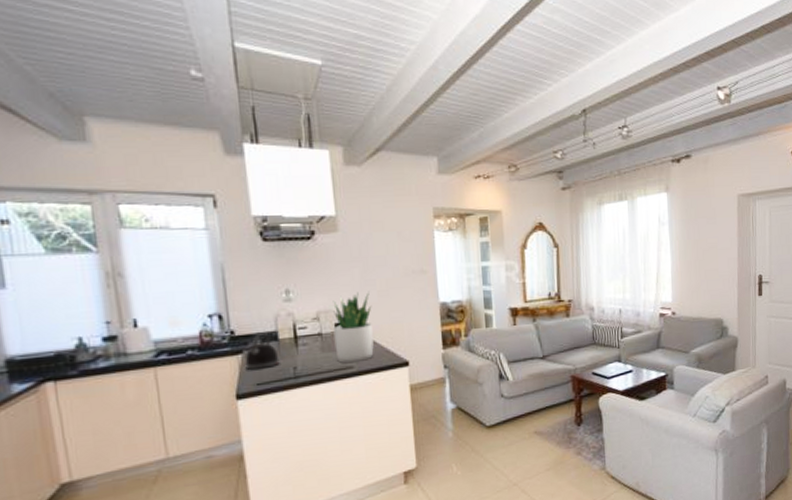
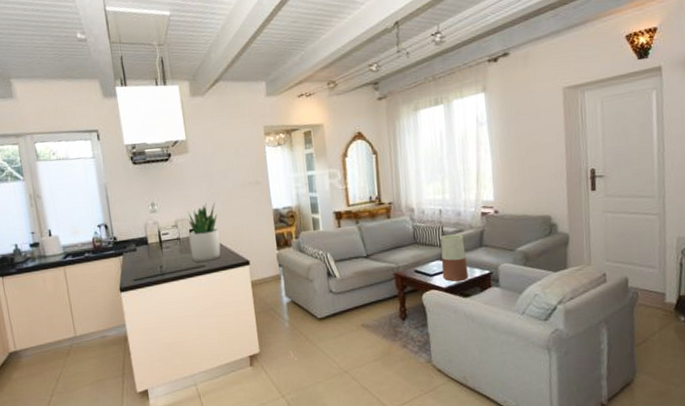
kettle: present [244,332,280,371] -> none [124,238,150,269]
vase: none [619,335,645,384] -> present [440,234,468,282]

